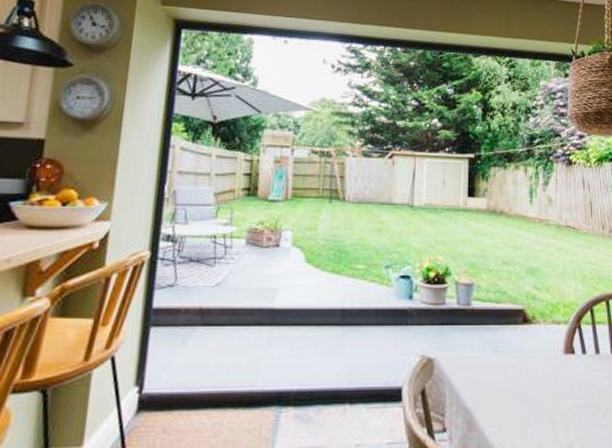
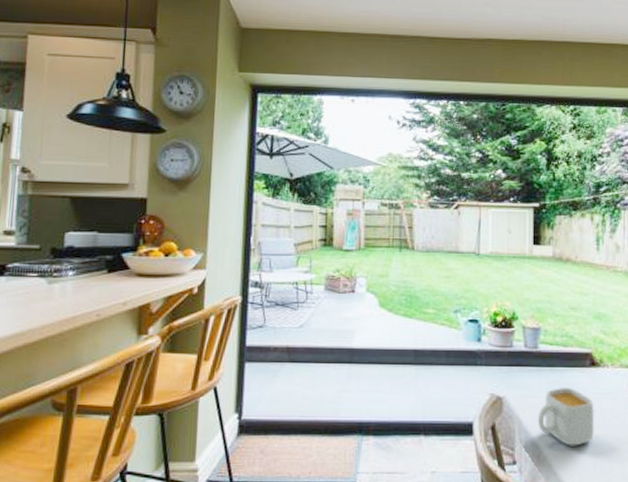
mug: none [469,346,527,409] -> present [537,387,595,446]

